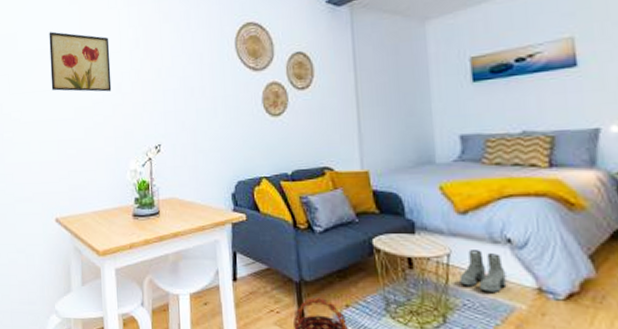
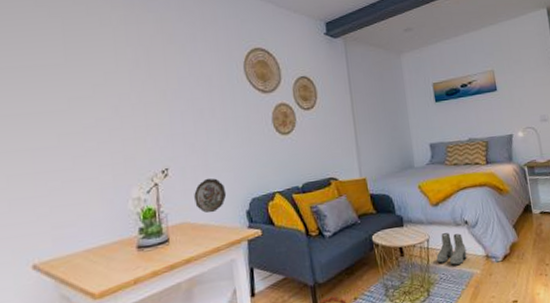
wall art: present [49,31,112,92] -> none [19,47,107,116]
decorative plate: none [183,156,213,192] -> present [194,178,227,213]

